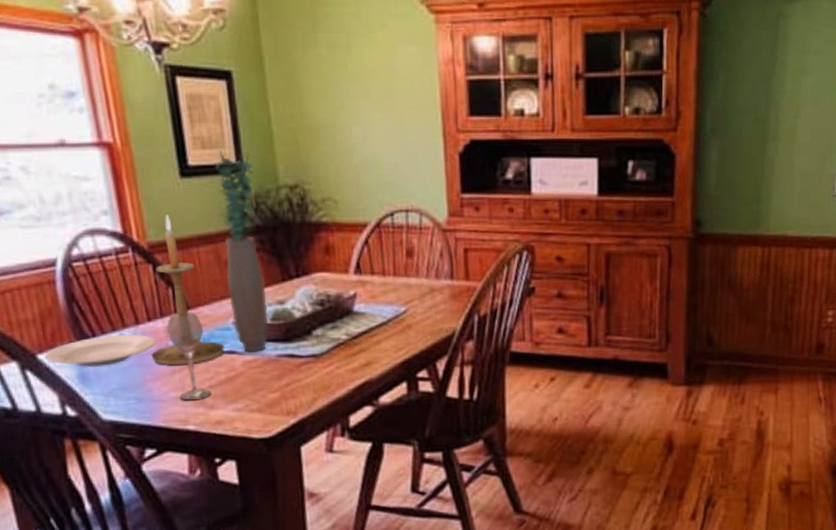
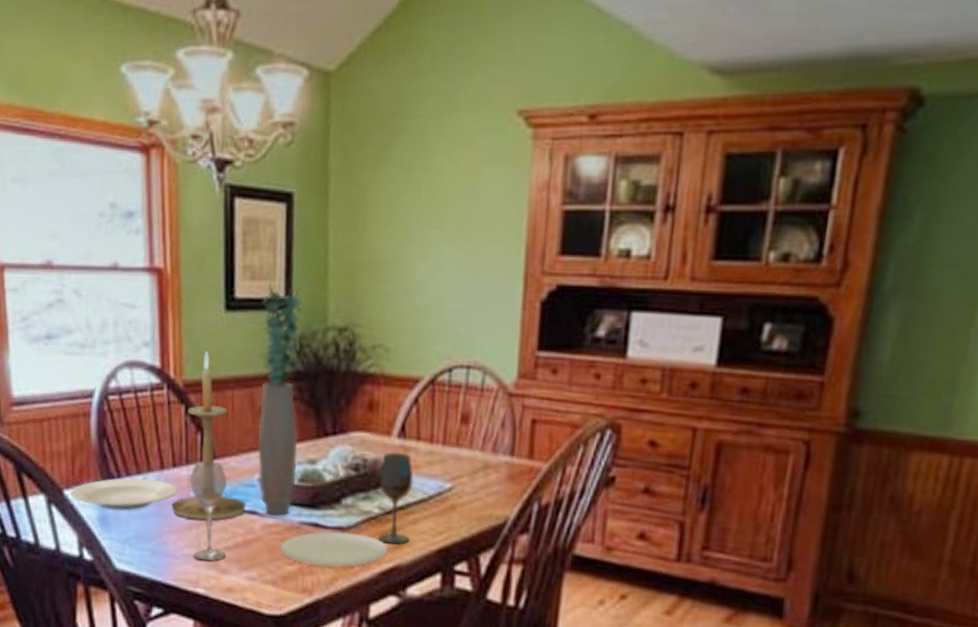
plate: none [261,358,359,390] -> present [280,531,388,567]
wine glass: none [342,287,376,363] -> present [377,452,414,545]

